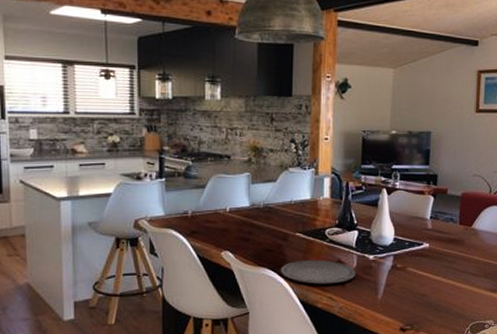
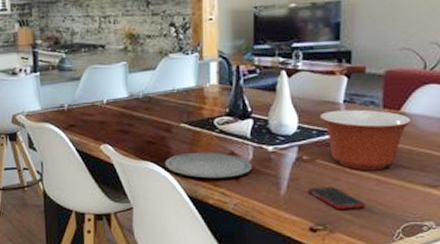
cell phone: none [399,292,444,311] -> present [307,187,365,209]
mixing bowl: none [411,225,480,278] -> present [319,109,412,171]

